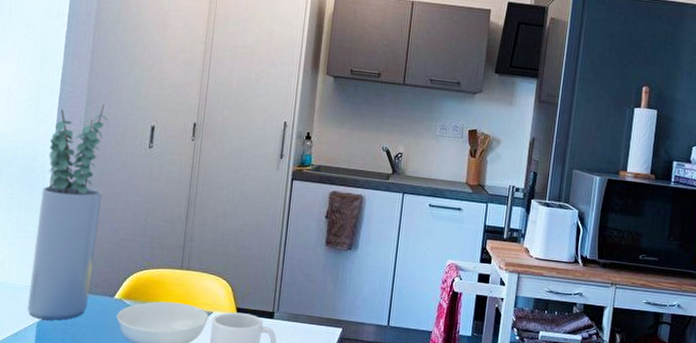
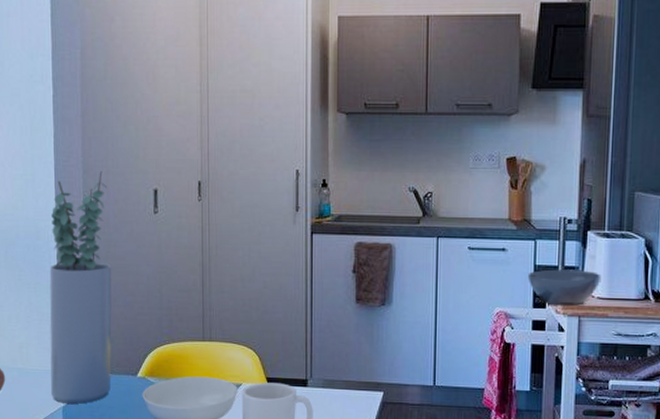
bowl: none [477,230,539,264] -> present [527,269,600,307]

